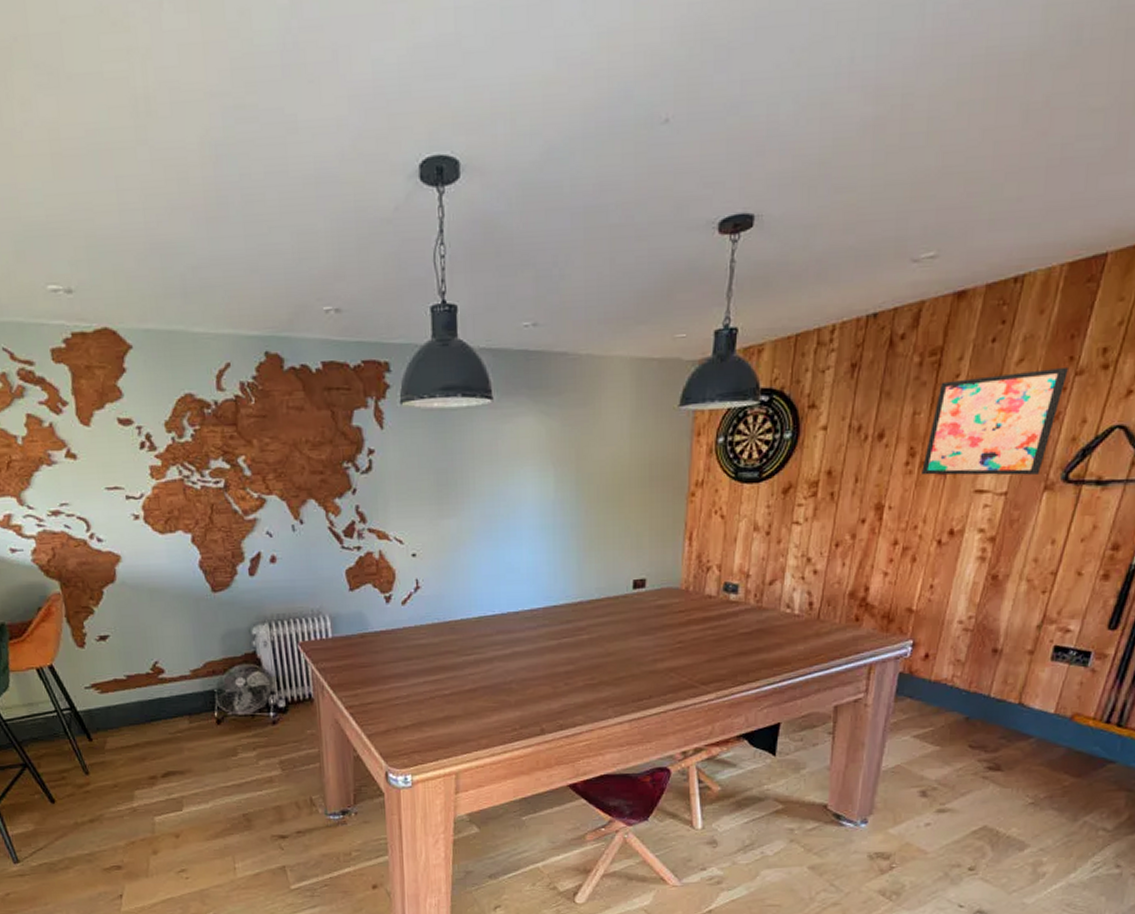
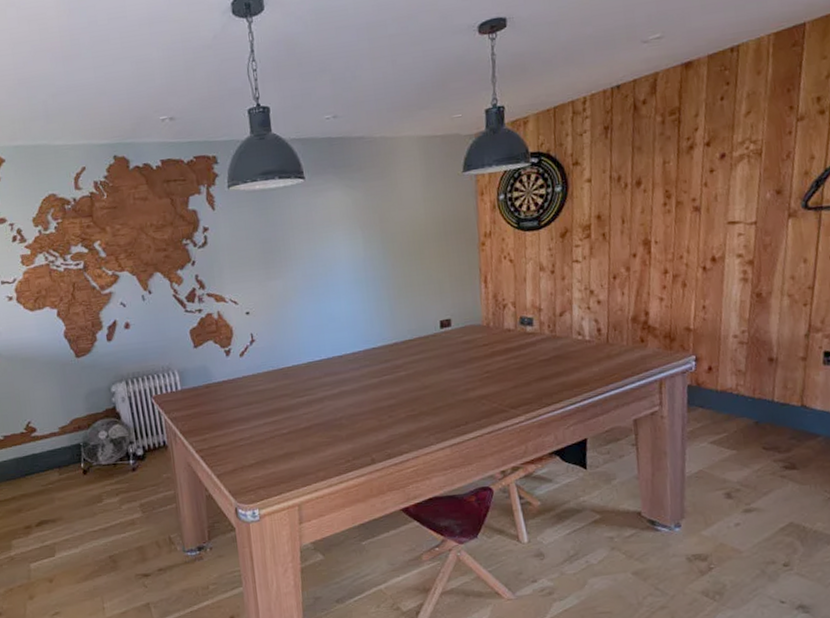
wall art: present [922,368,1068,476] -> none [678,116,791,213]

